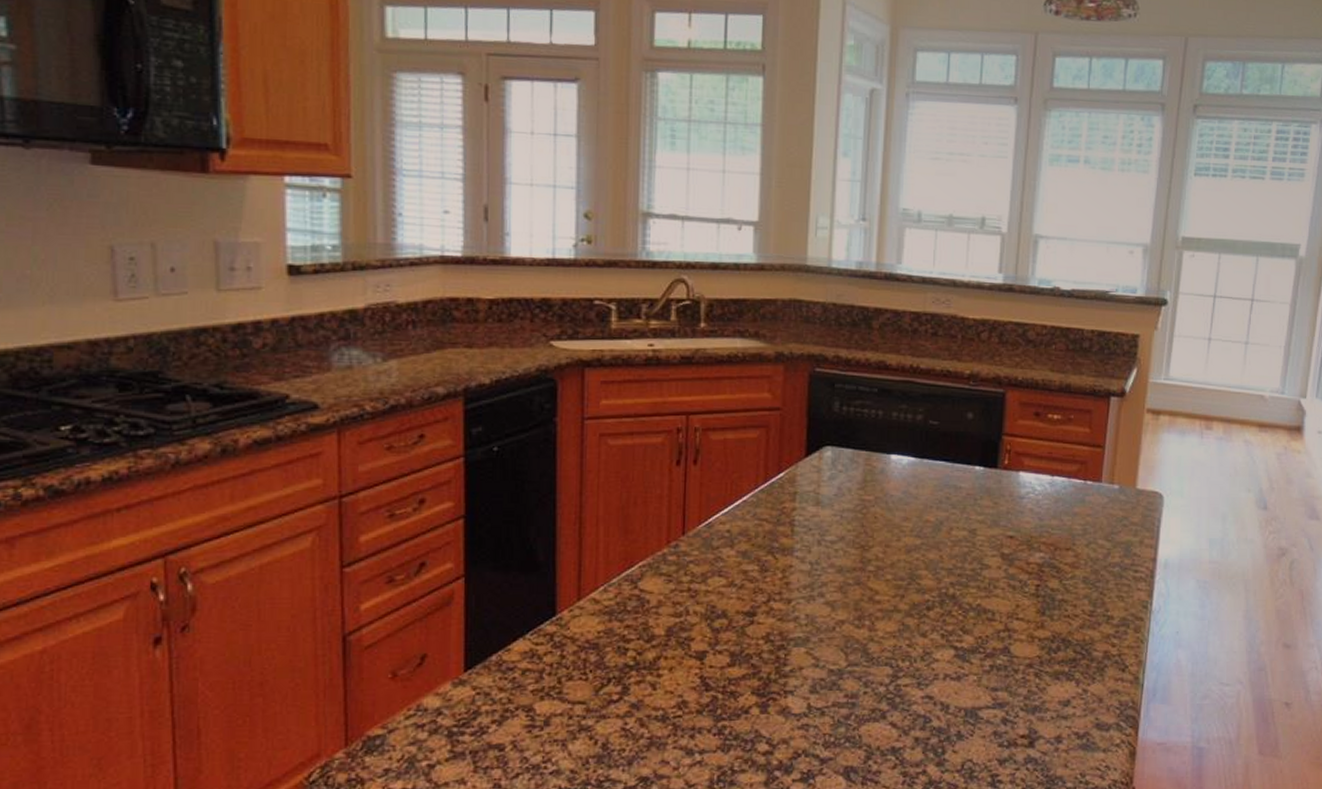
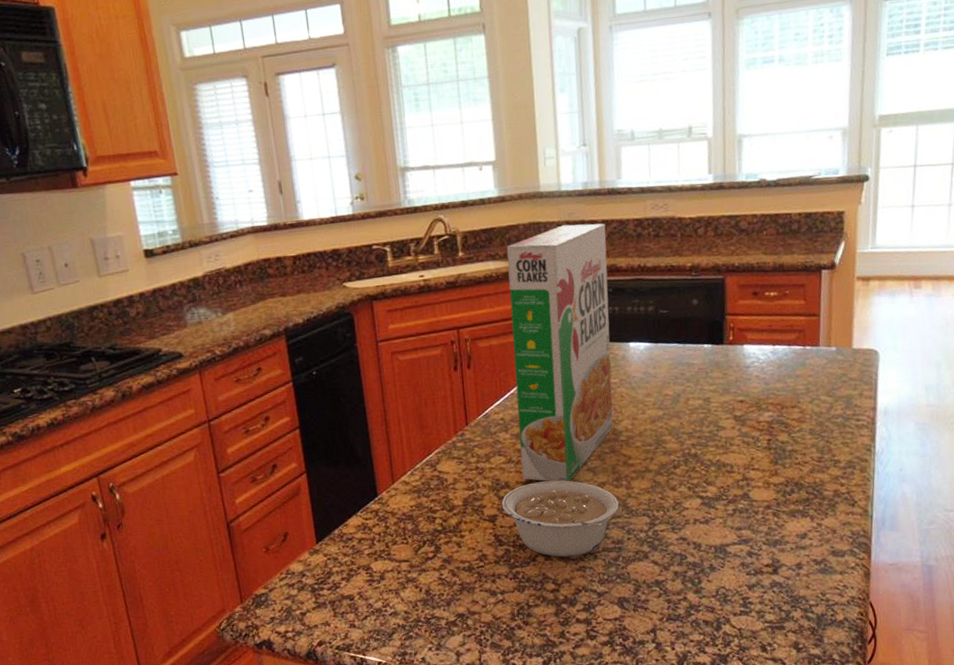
legume: none [714,613,858,711] -> present [501,480,619,558]
cereal box: none [744,307,878,616] -> present [506,223,613,482]

